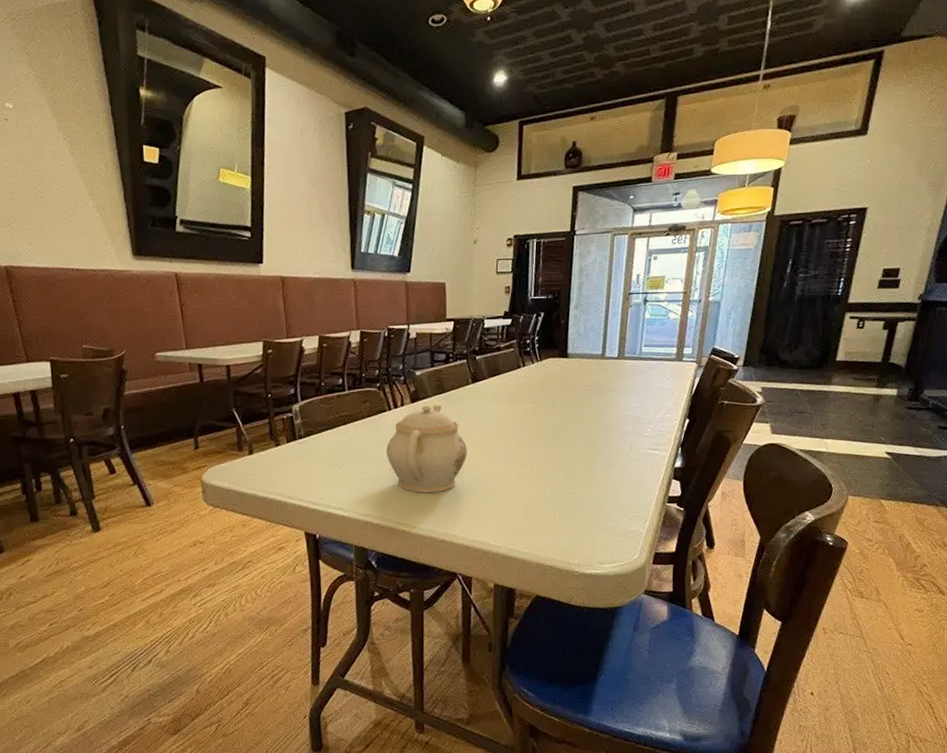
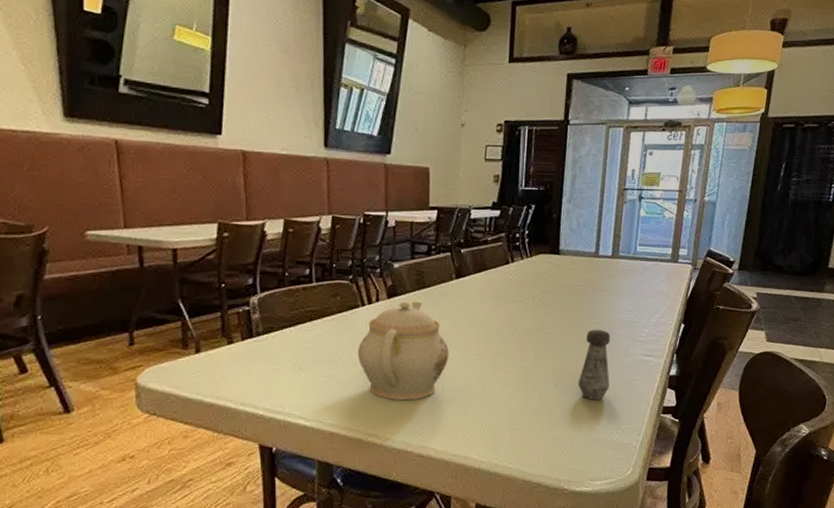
salt shaker: none [586,426,618,491] -> present [578,329,611,400]

